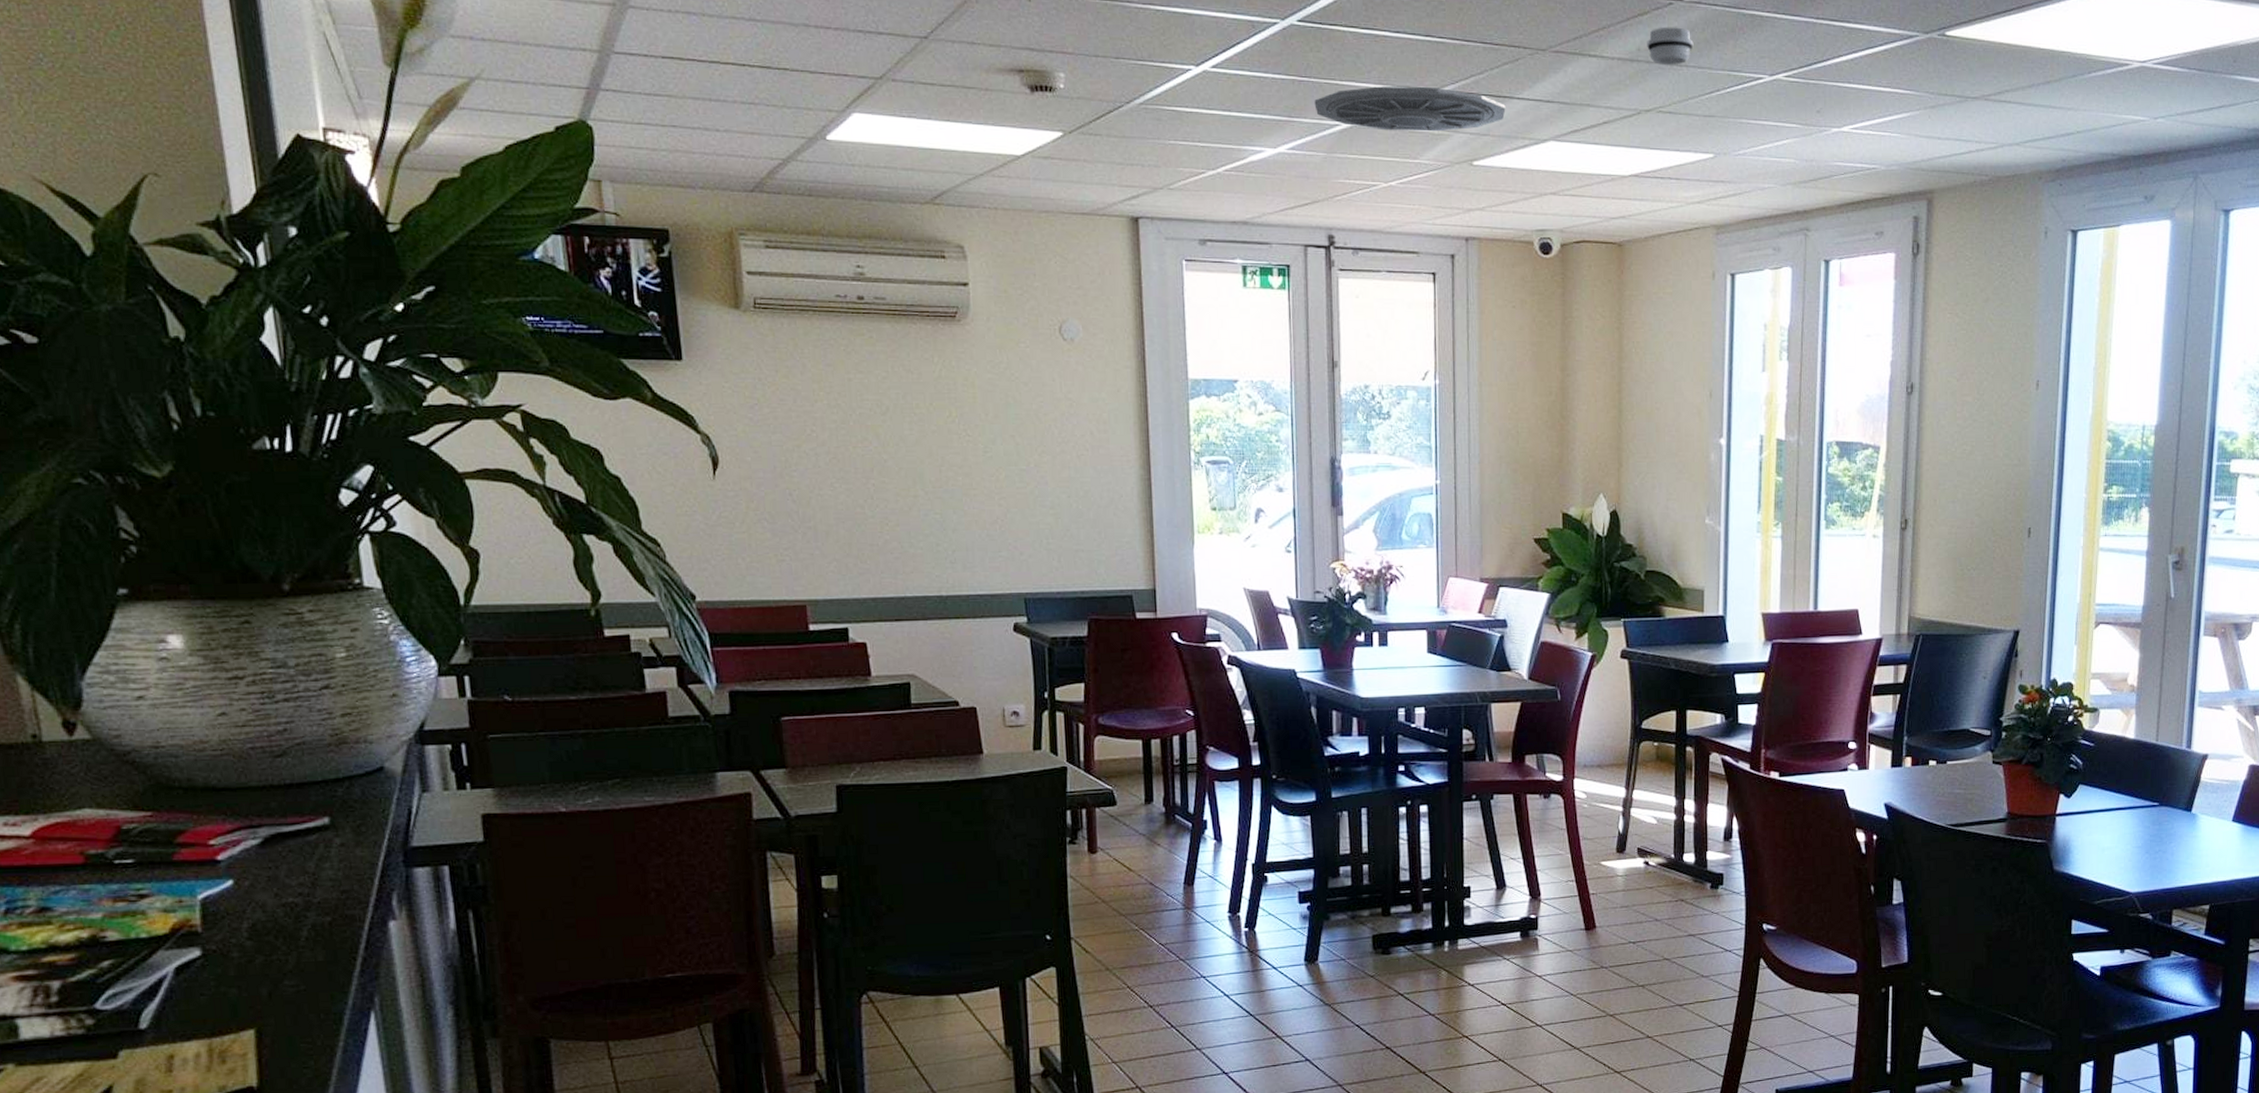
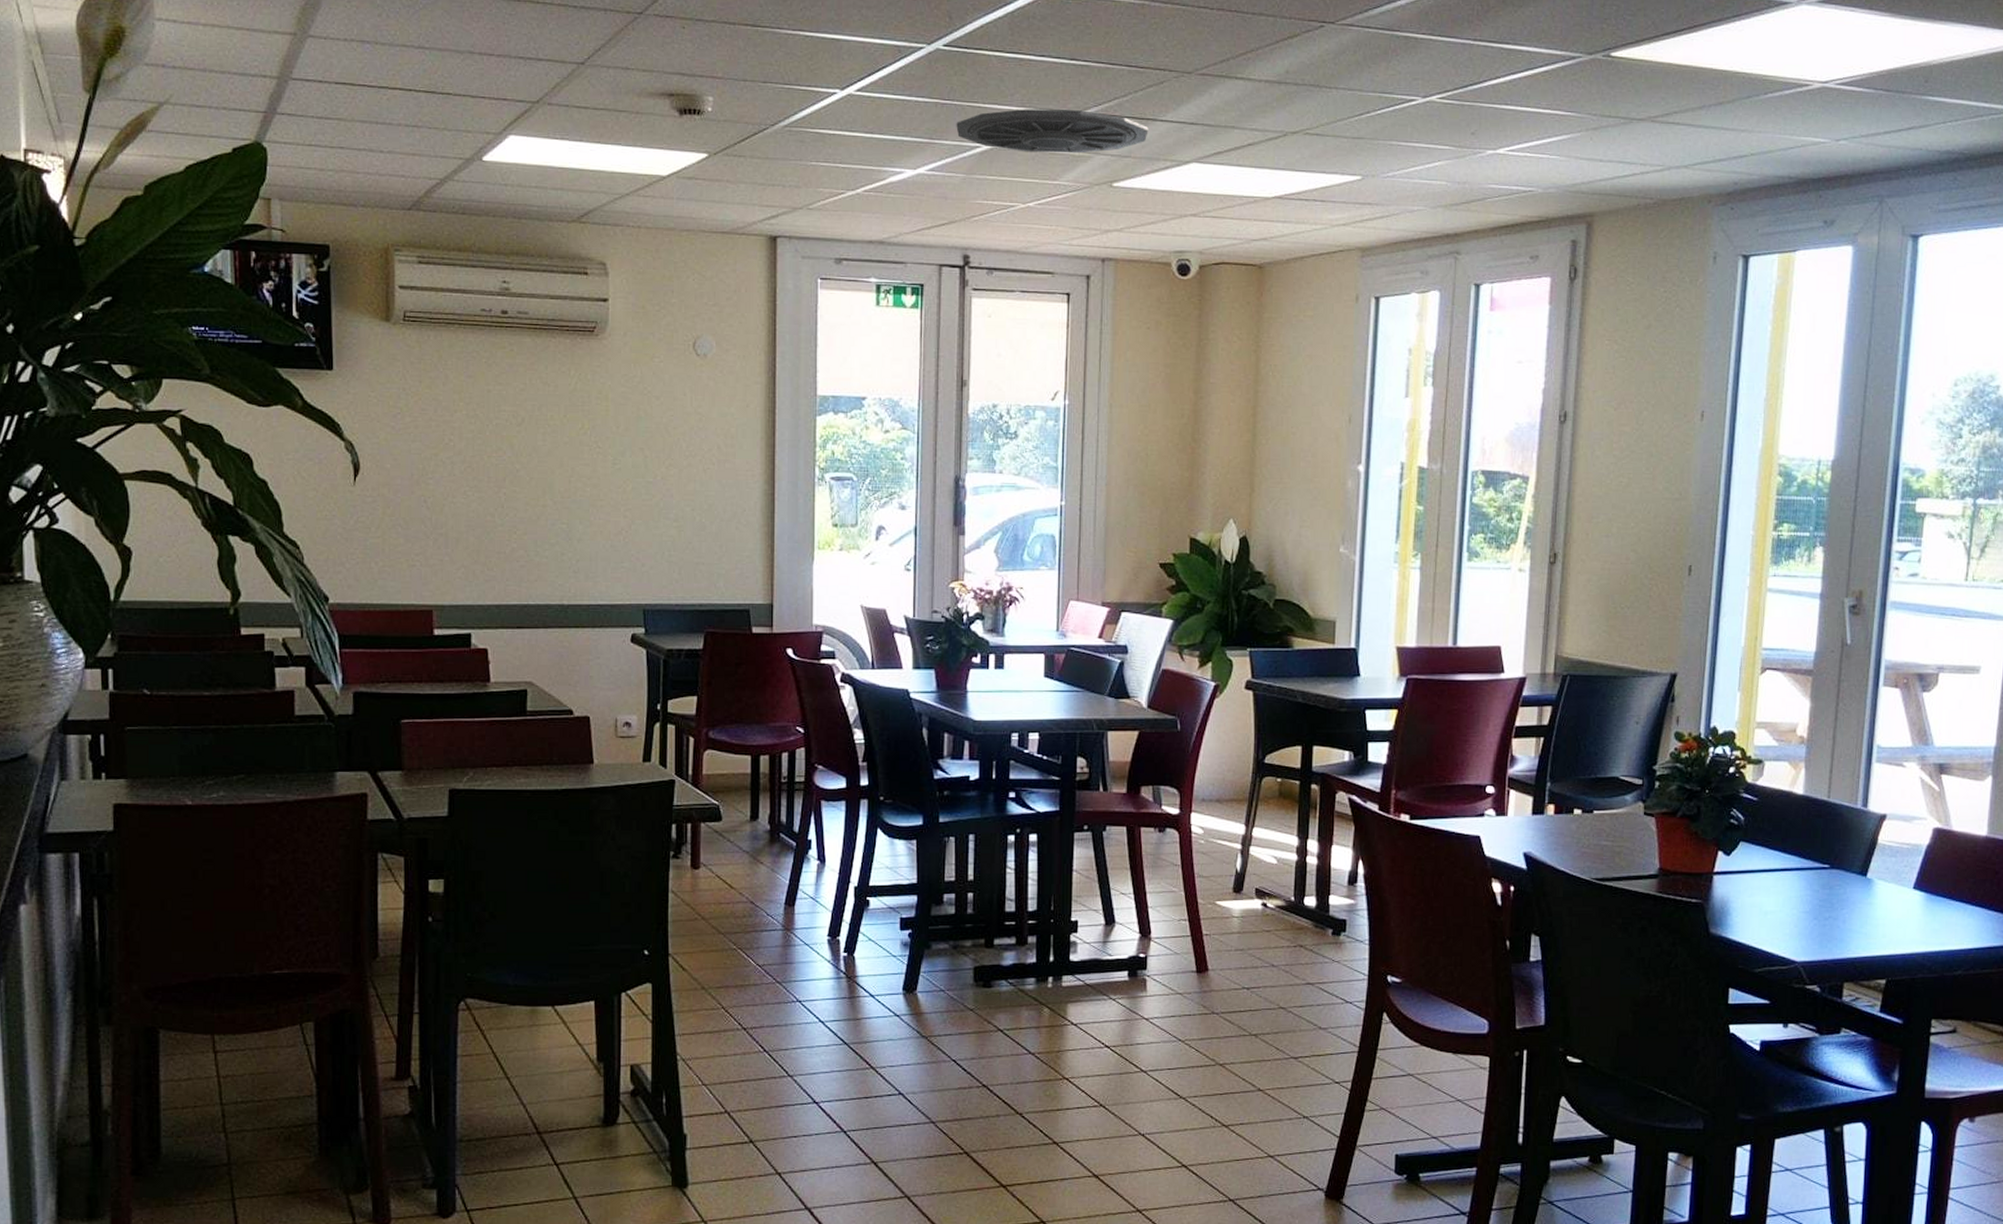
smoke detector: present [1647,27,1694,65] -> none [1296,49,1344,87]

